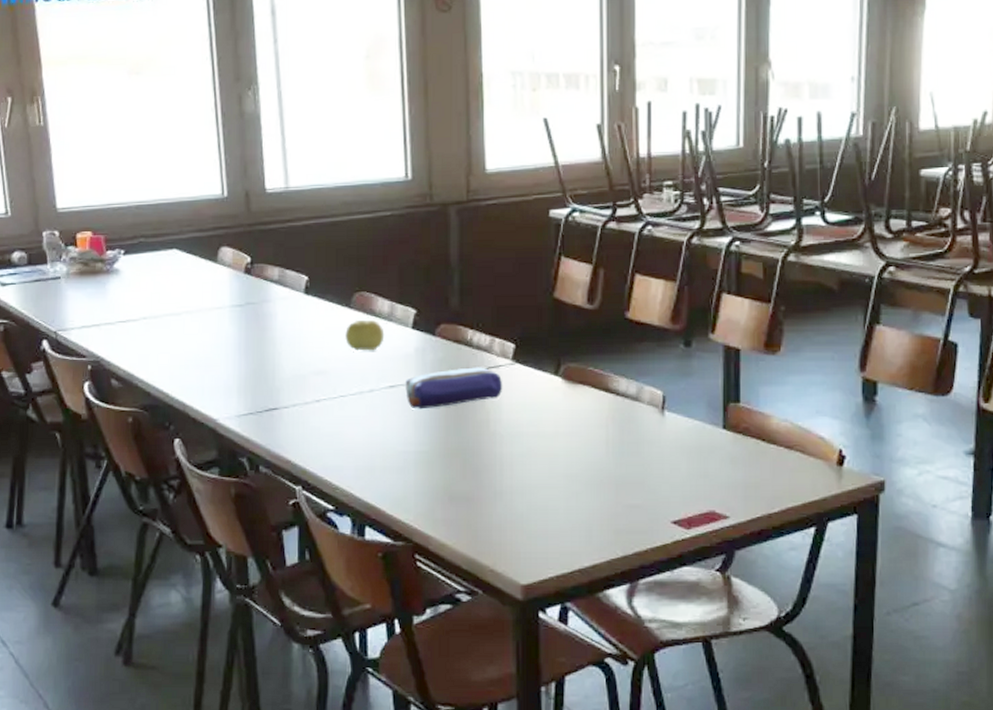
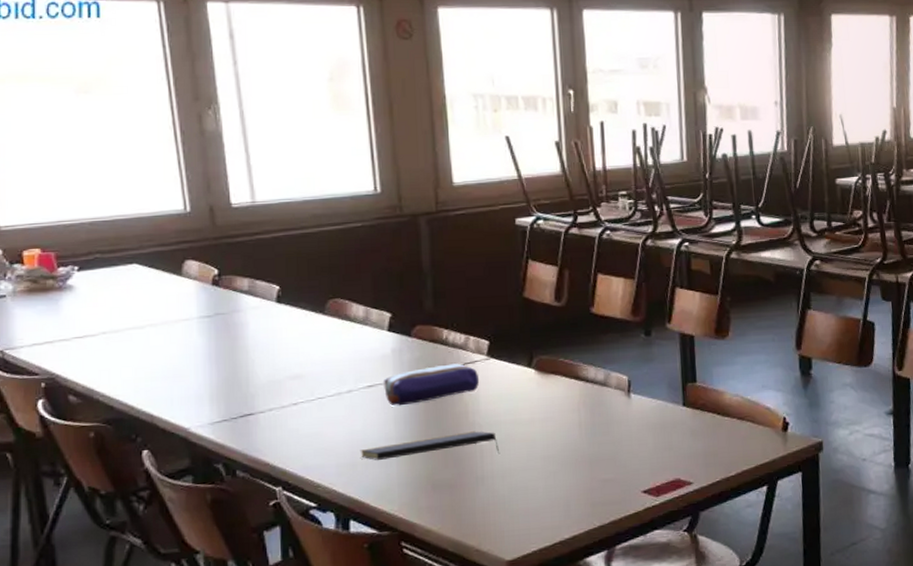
fruit: present [345,319,385,351] -> none [320,324,361,355]
notepad: none [378,441,521,469] -> present [360,431,500,460]

